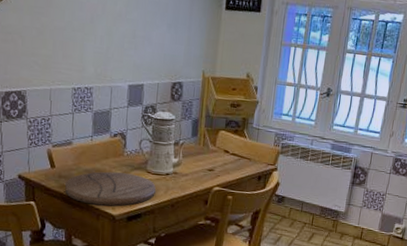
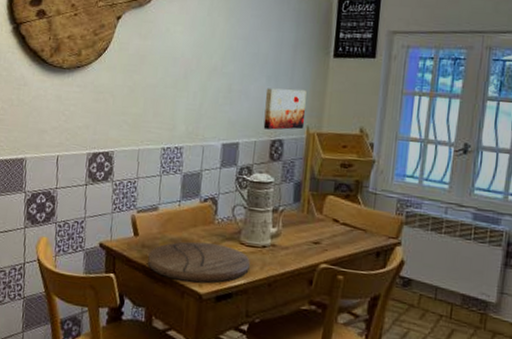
wall art: none [165,35,202,74] -> present [263,88,307,130]

